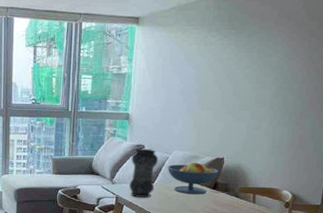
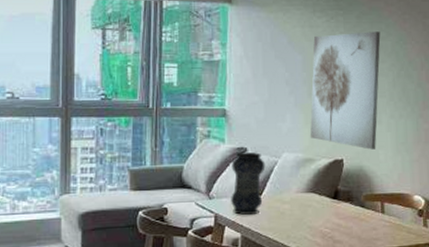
fruit bowl: present [167,162,218,195] -> none [276,166,338,207]
wall art: none [197,49,268,151] -> present [309,31,381,150]

